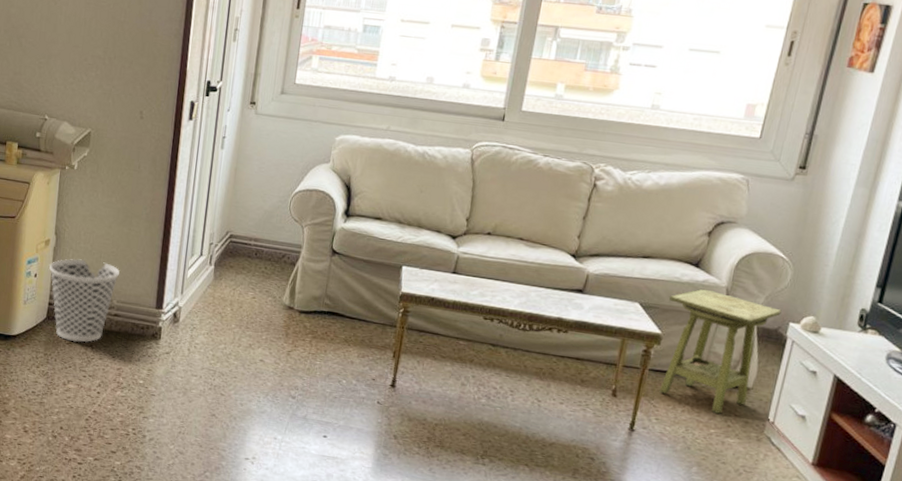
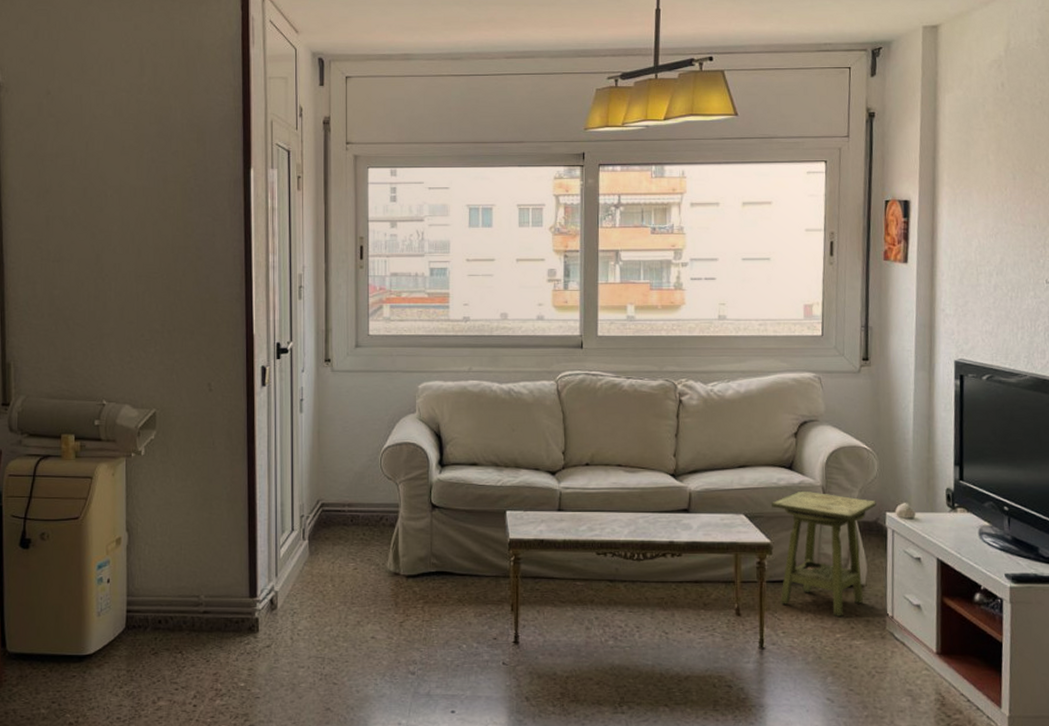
wastebasket: present [49,259,120,343] -> none [122,554,204,651]

